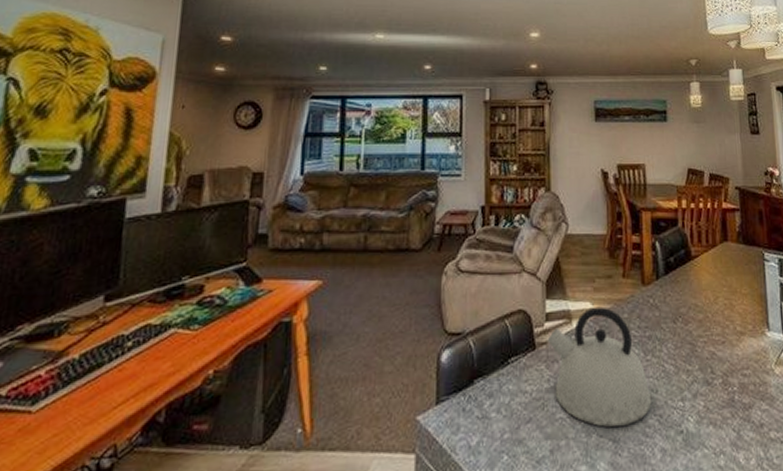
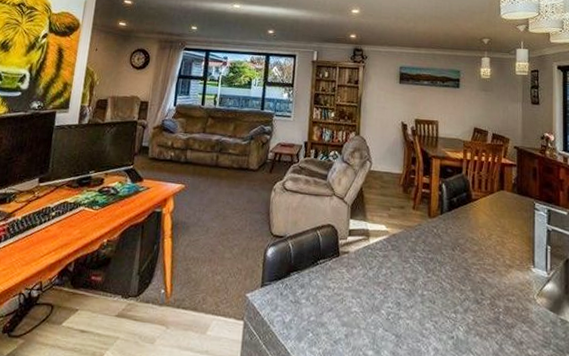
kettle: present [547,306,652,427] -> none [349,229,430,325]

